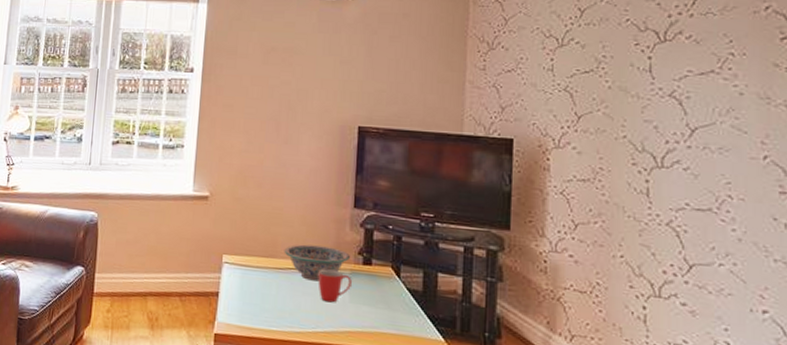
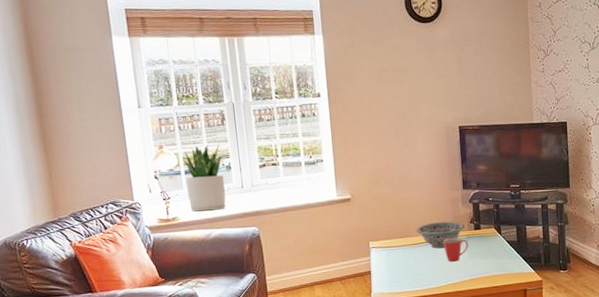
planter: none [31,111,75,186] -> present [183,144,226,212]

